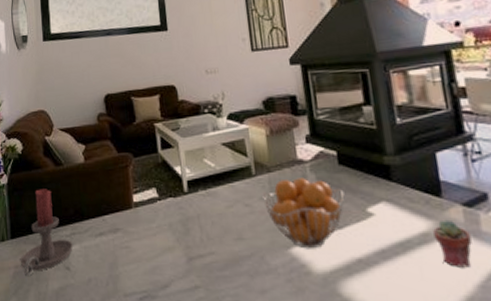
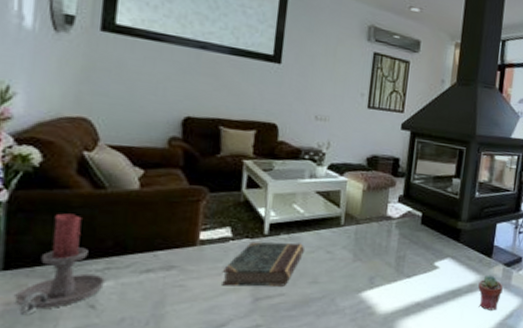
book: none [156,198,224,246] -> present [222,242,306,287]
fruit basket: present [262,177,345,249] -> none [346,232,420,294]

